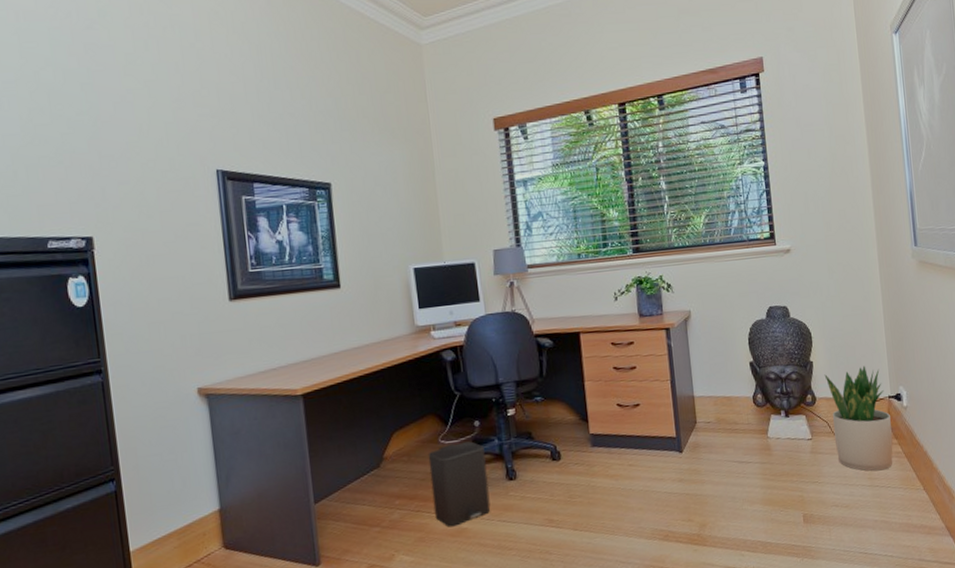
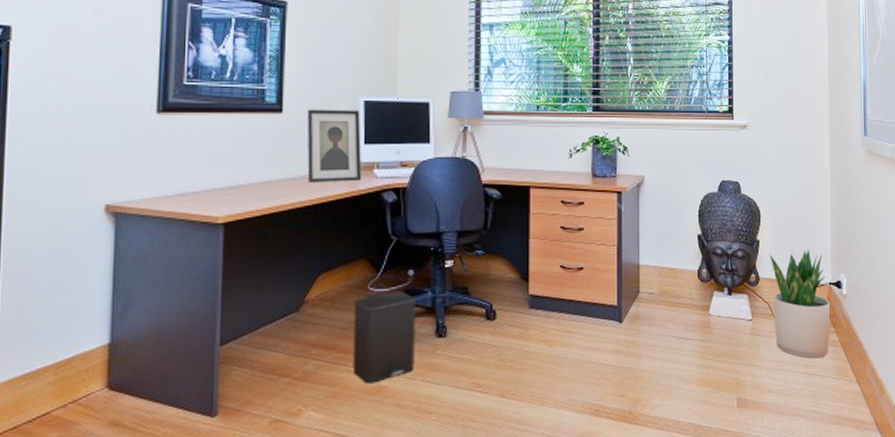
picture frame: none [362,277,421,351] -> present [306,109,362,184]

